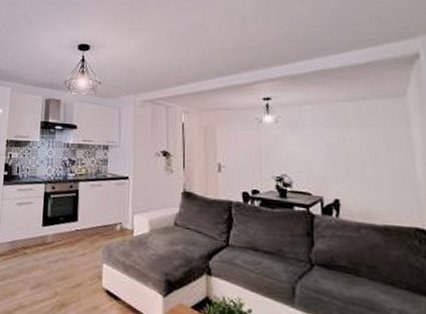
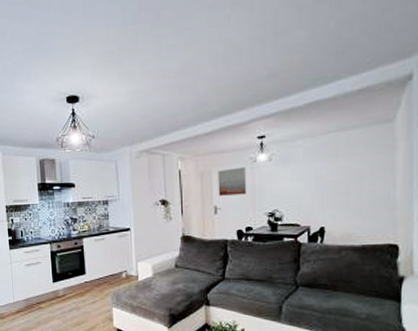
wall art: none [222,126,253,155] -> present [218,167,247,196]

